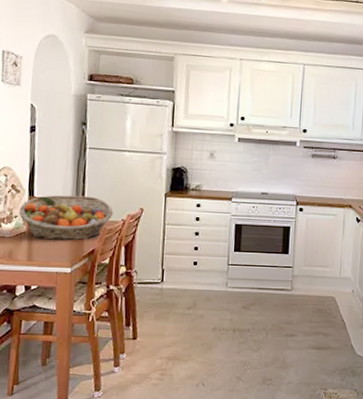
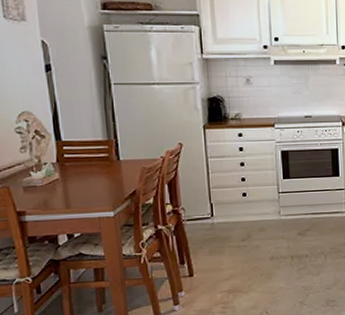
fruit basket: present [18,195,113,241] -> none [47,135,150,185]

